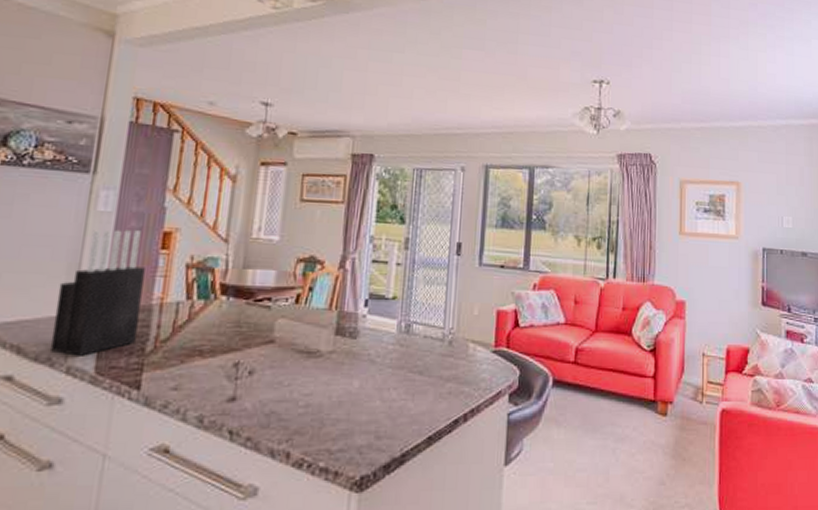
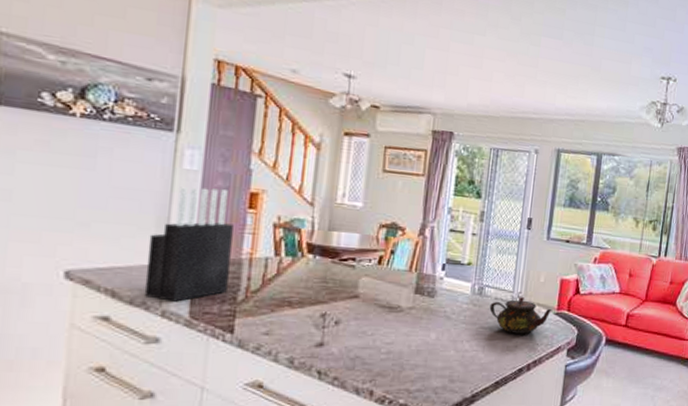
teapot: none [418,332,488,377] -> present [489,296,552,334]

